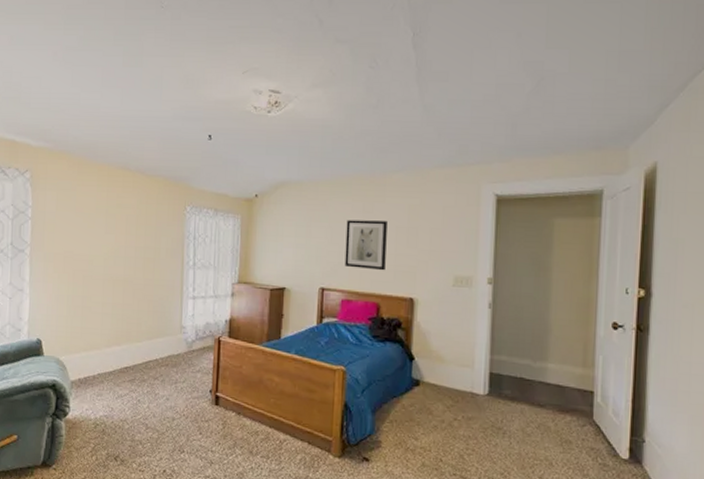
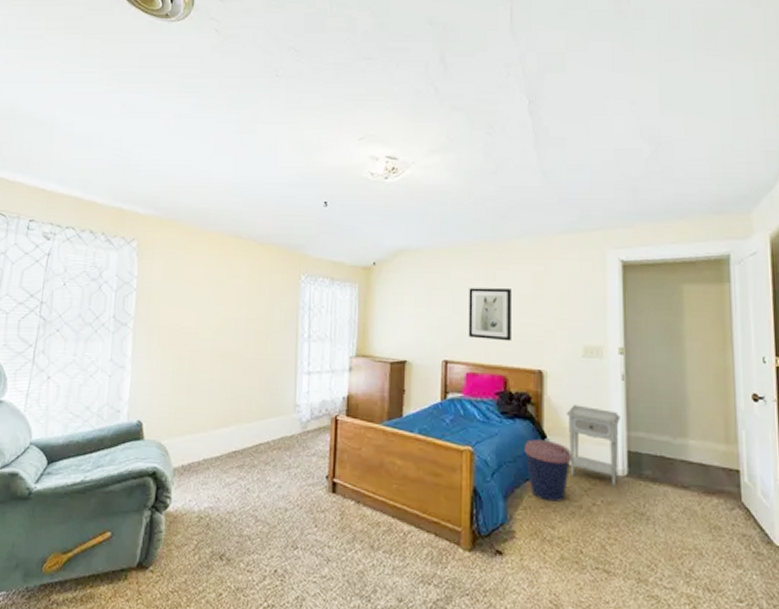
coffee cup: none [392,360,438,417] -> present [523,439,573,502]
nightstand: none [434,330,485,404] -> present [566,404,620,486]

